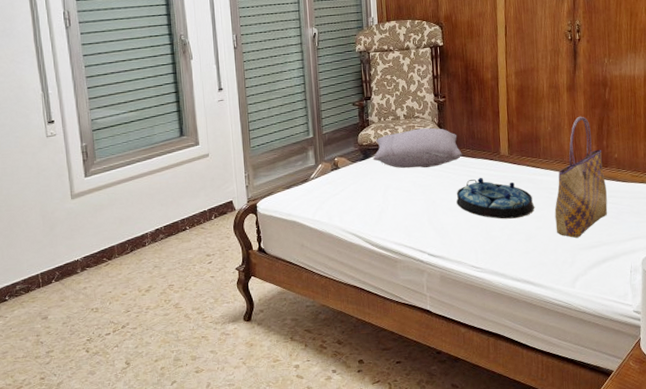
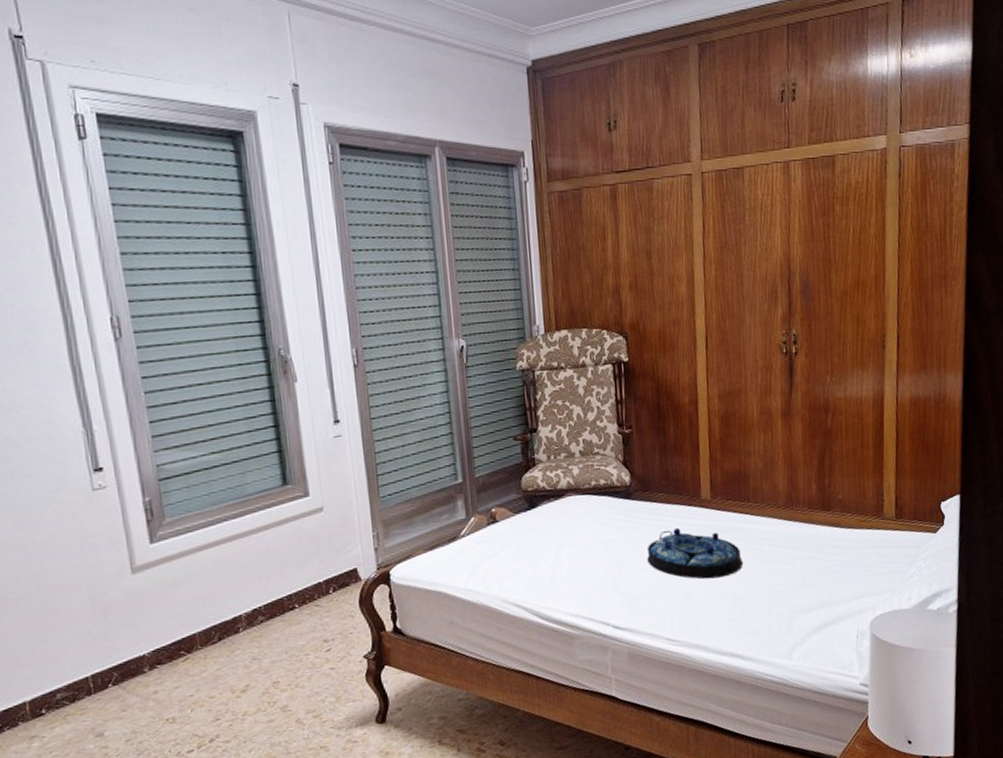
pillow: present [372,127,462,169] -> none [540,466,654,520]
tote bag: present [554,116,608,238] -> none [767,448,830,599]

